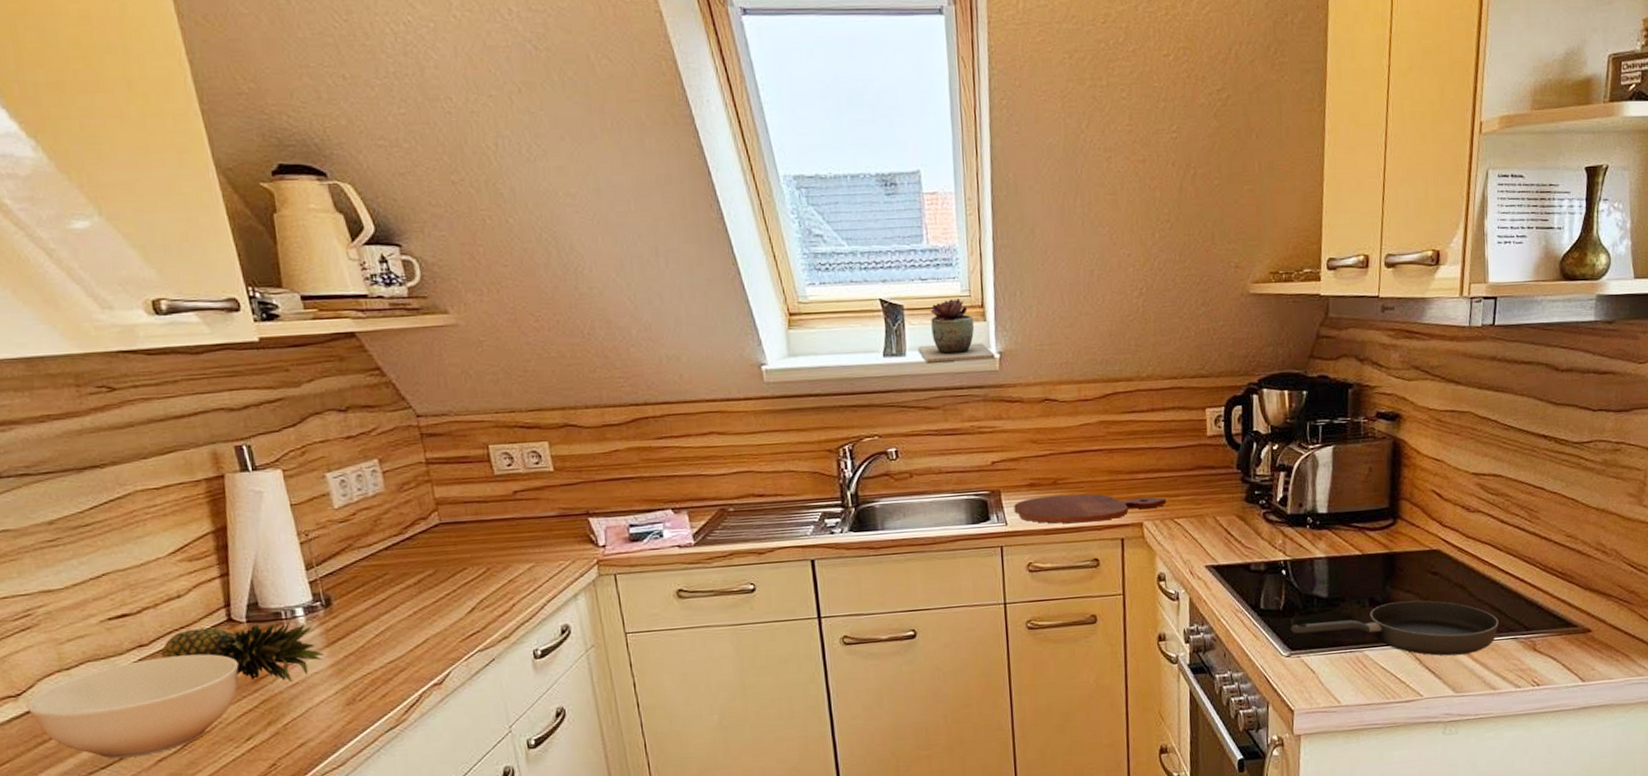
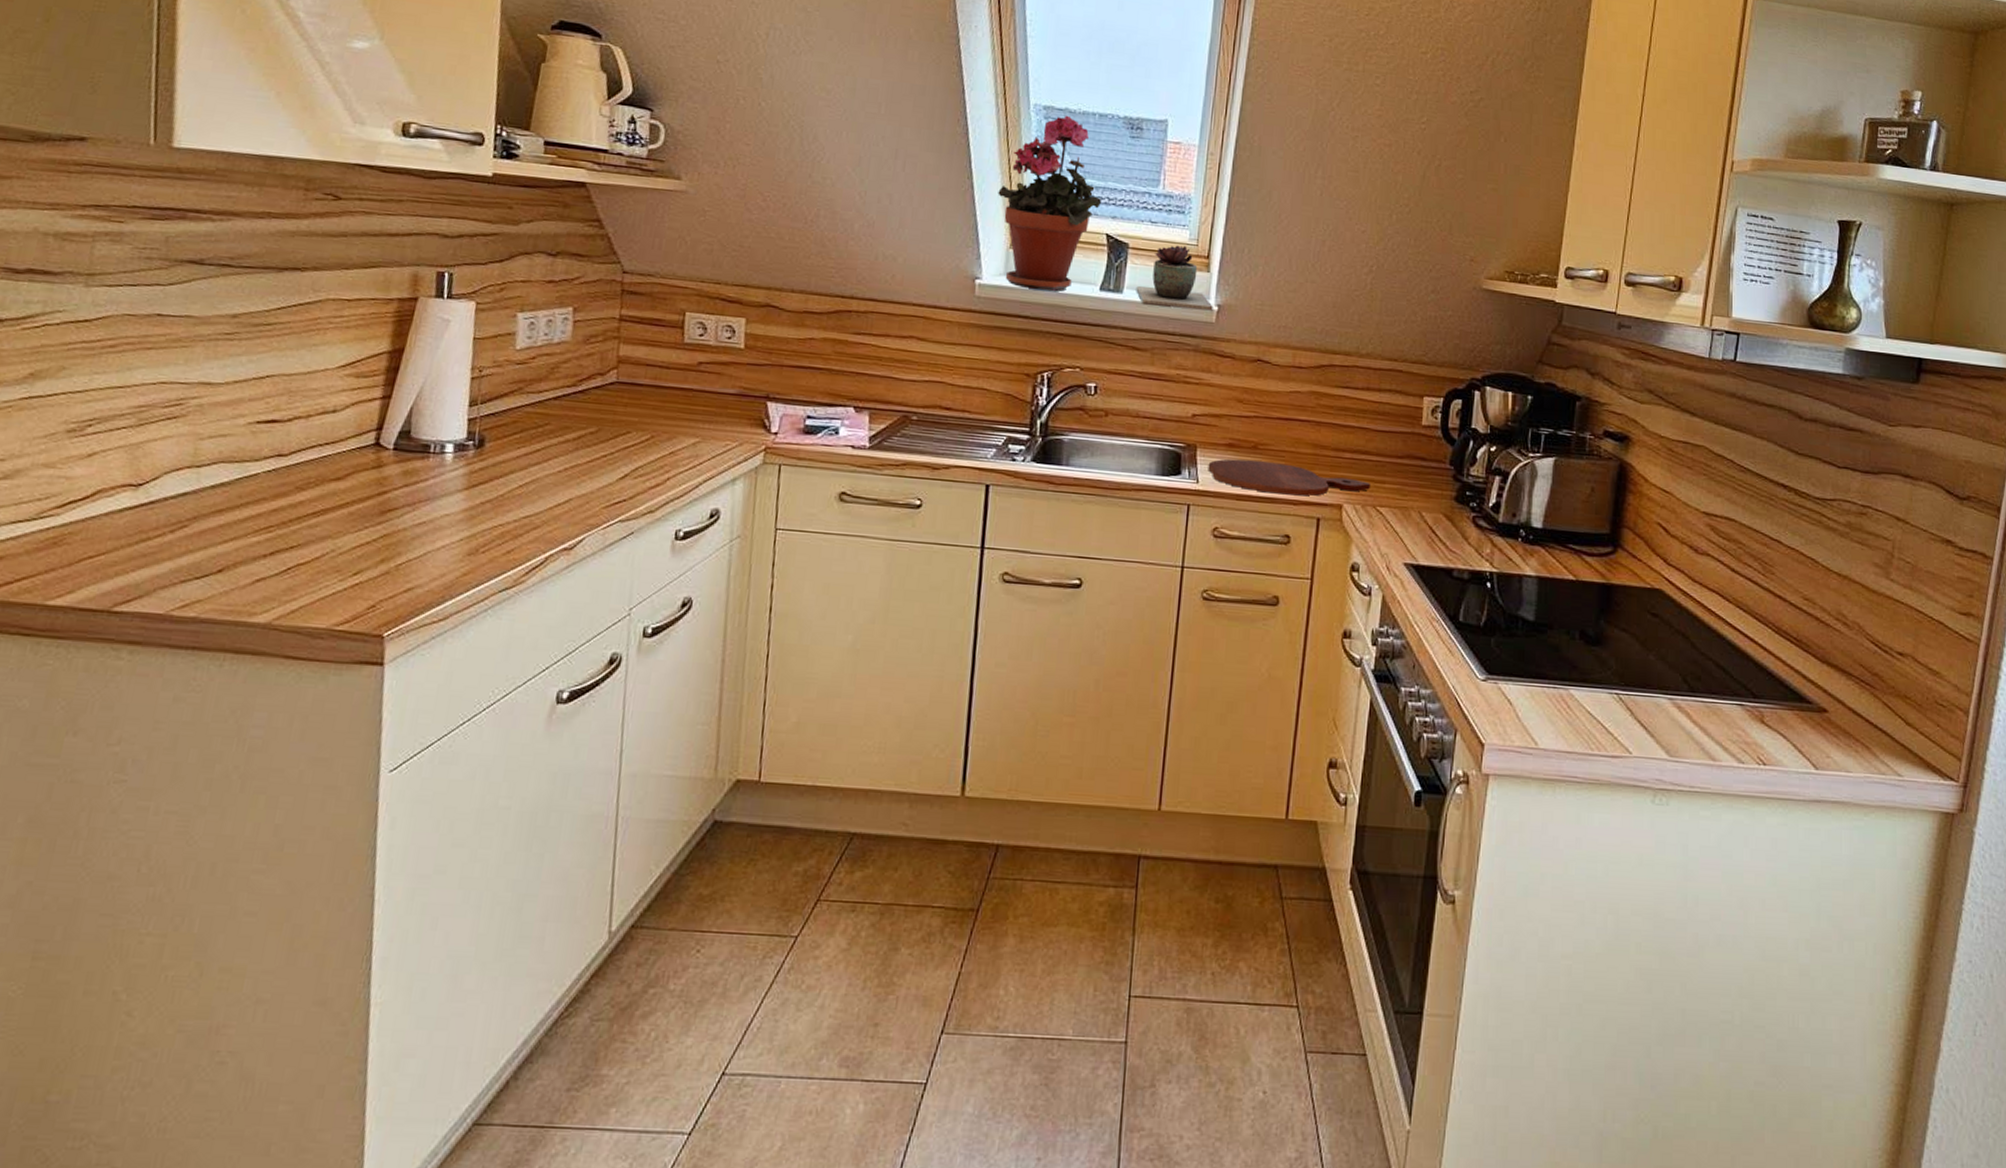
bowl: present [25,653,239,759] -> none [143,470,372,573]
fruit: present [161,621,324,682] -> none [296,446,460,520]
potted plant: none [765,182,870,368] -> present [998,115,1102,292]
frying pan: present [1290,600,1499,656] -> none [1489,639,1723,714]

